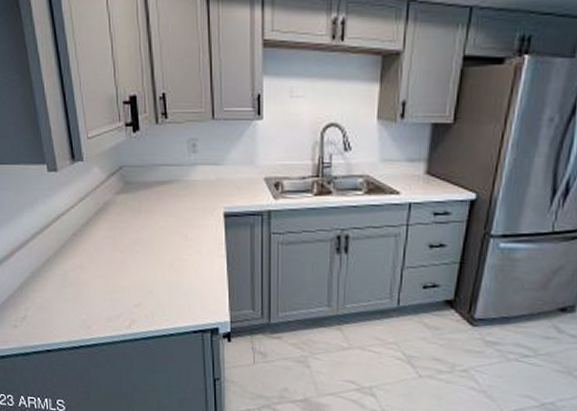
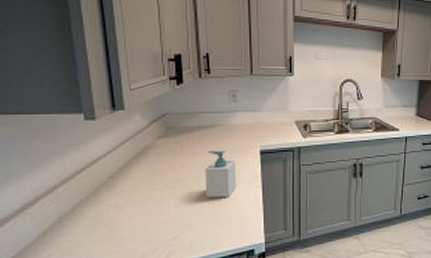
soap bottle: none [165,210,199,265] -> present [205,150,237,198]

